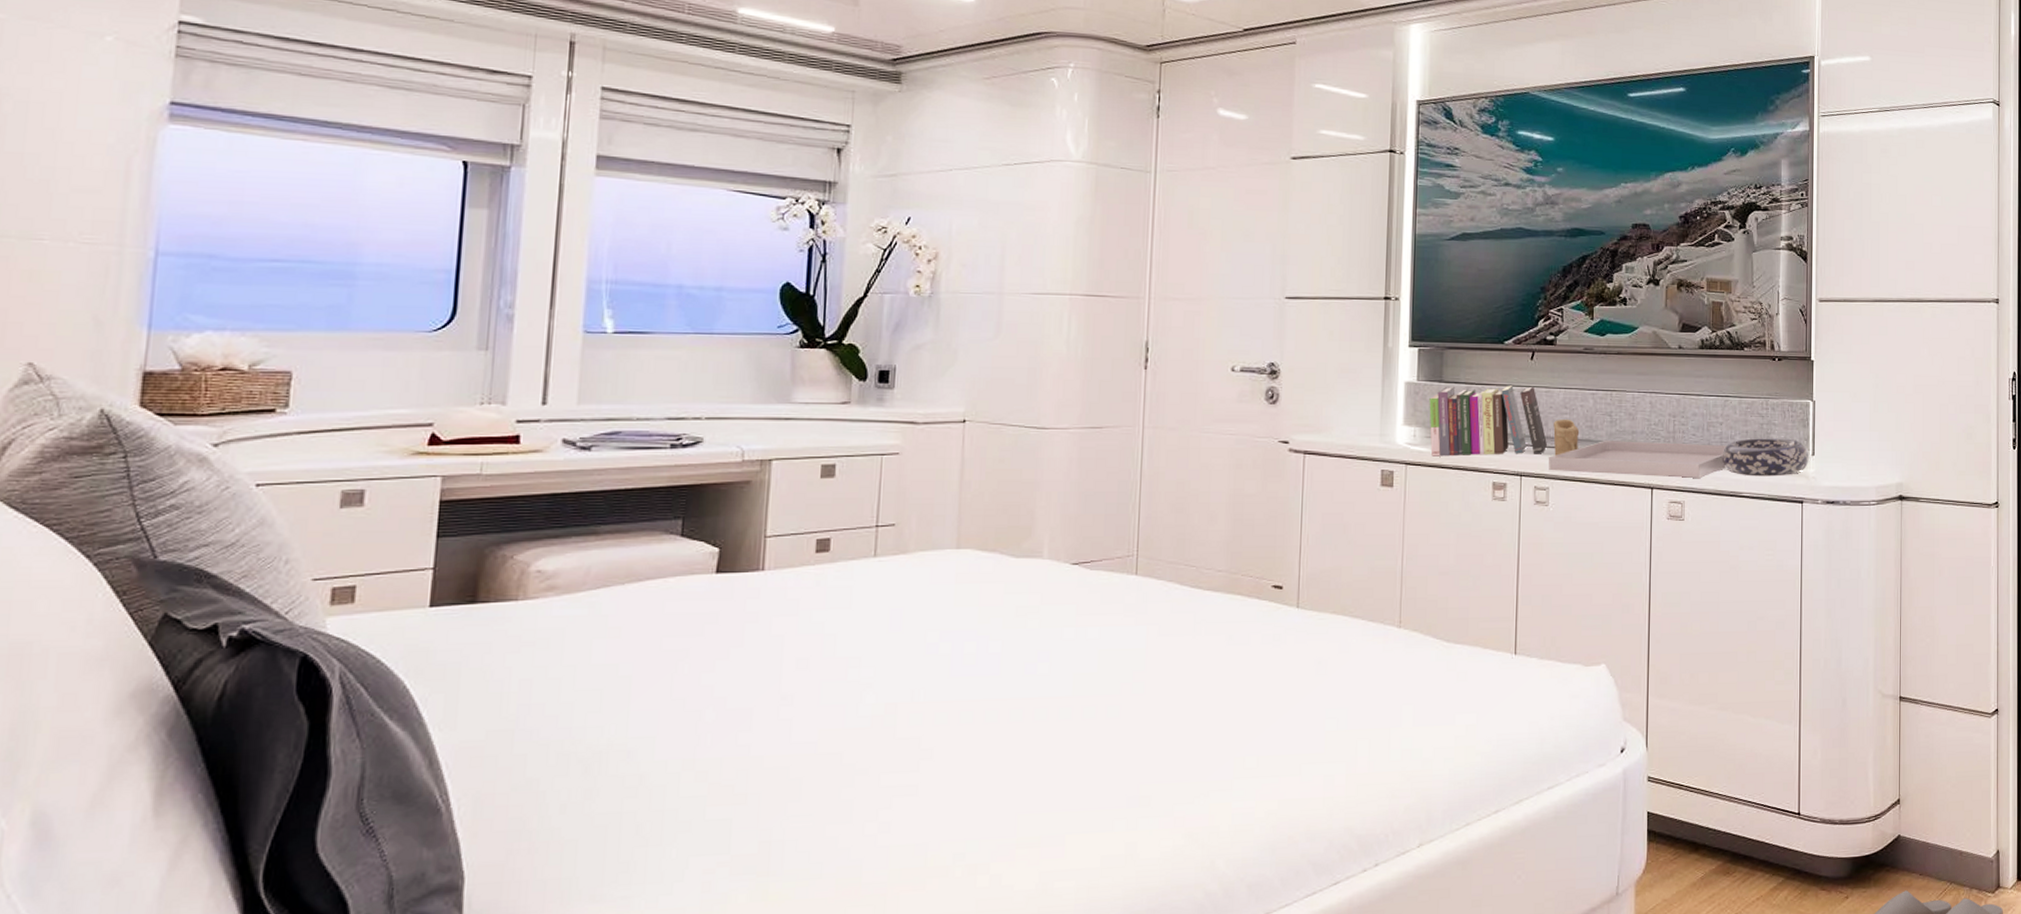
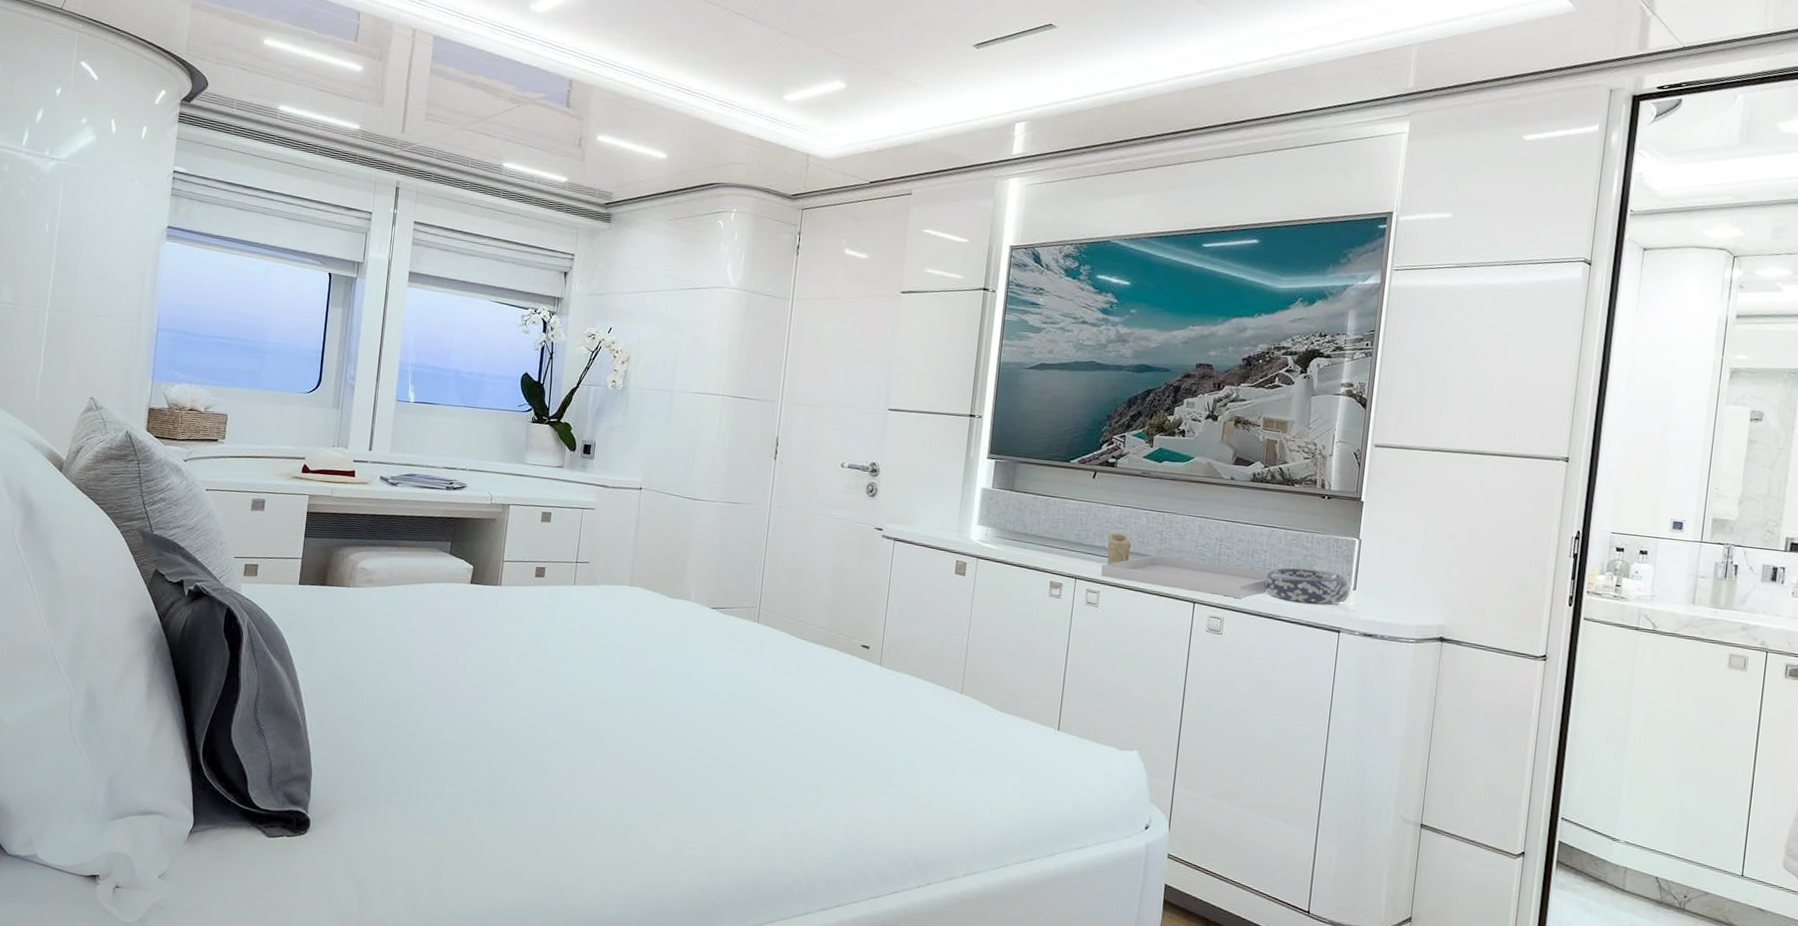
books: present [1429,385,1547,457] -> none [999,495,1101,561]

